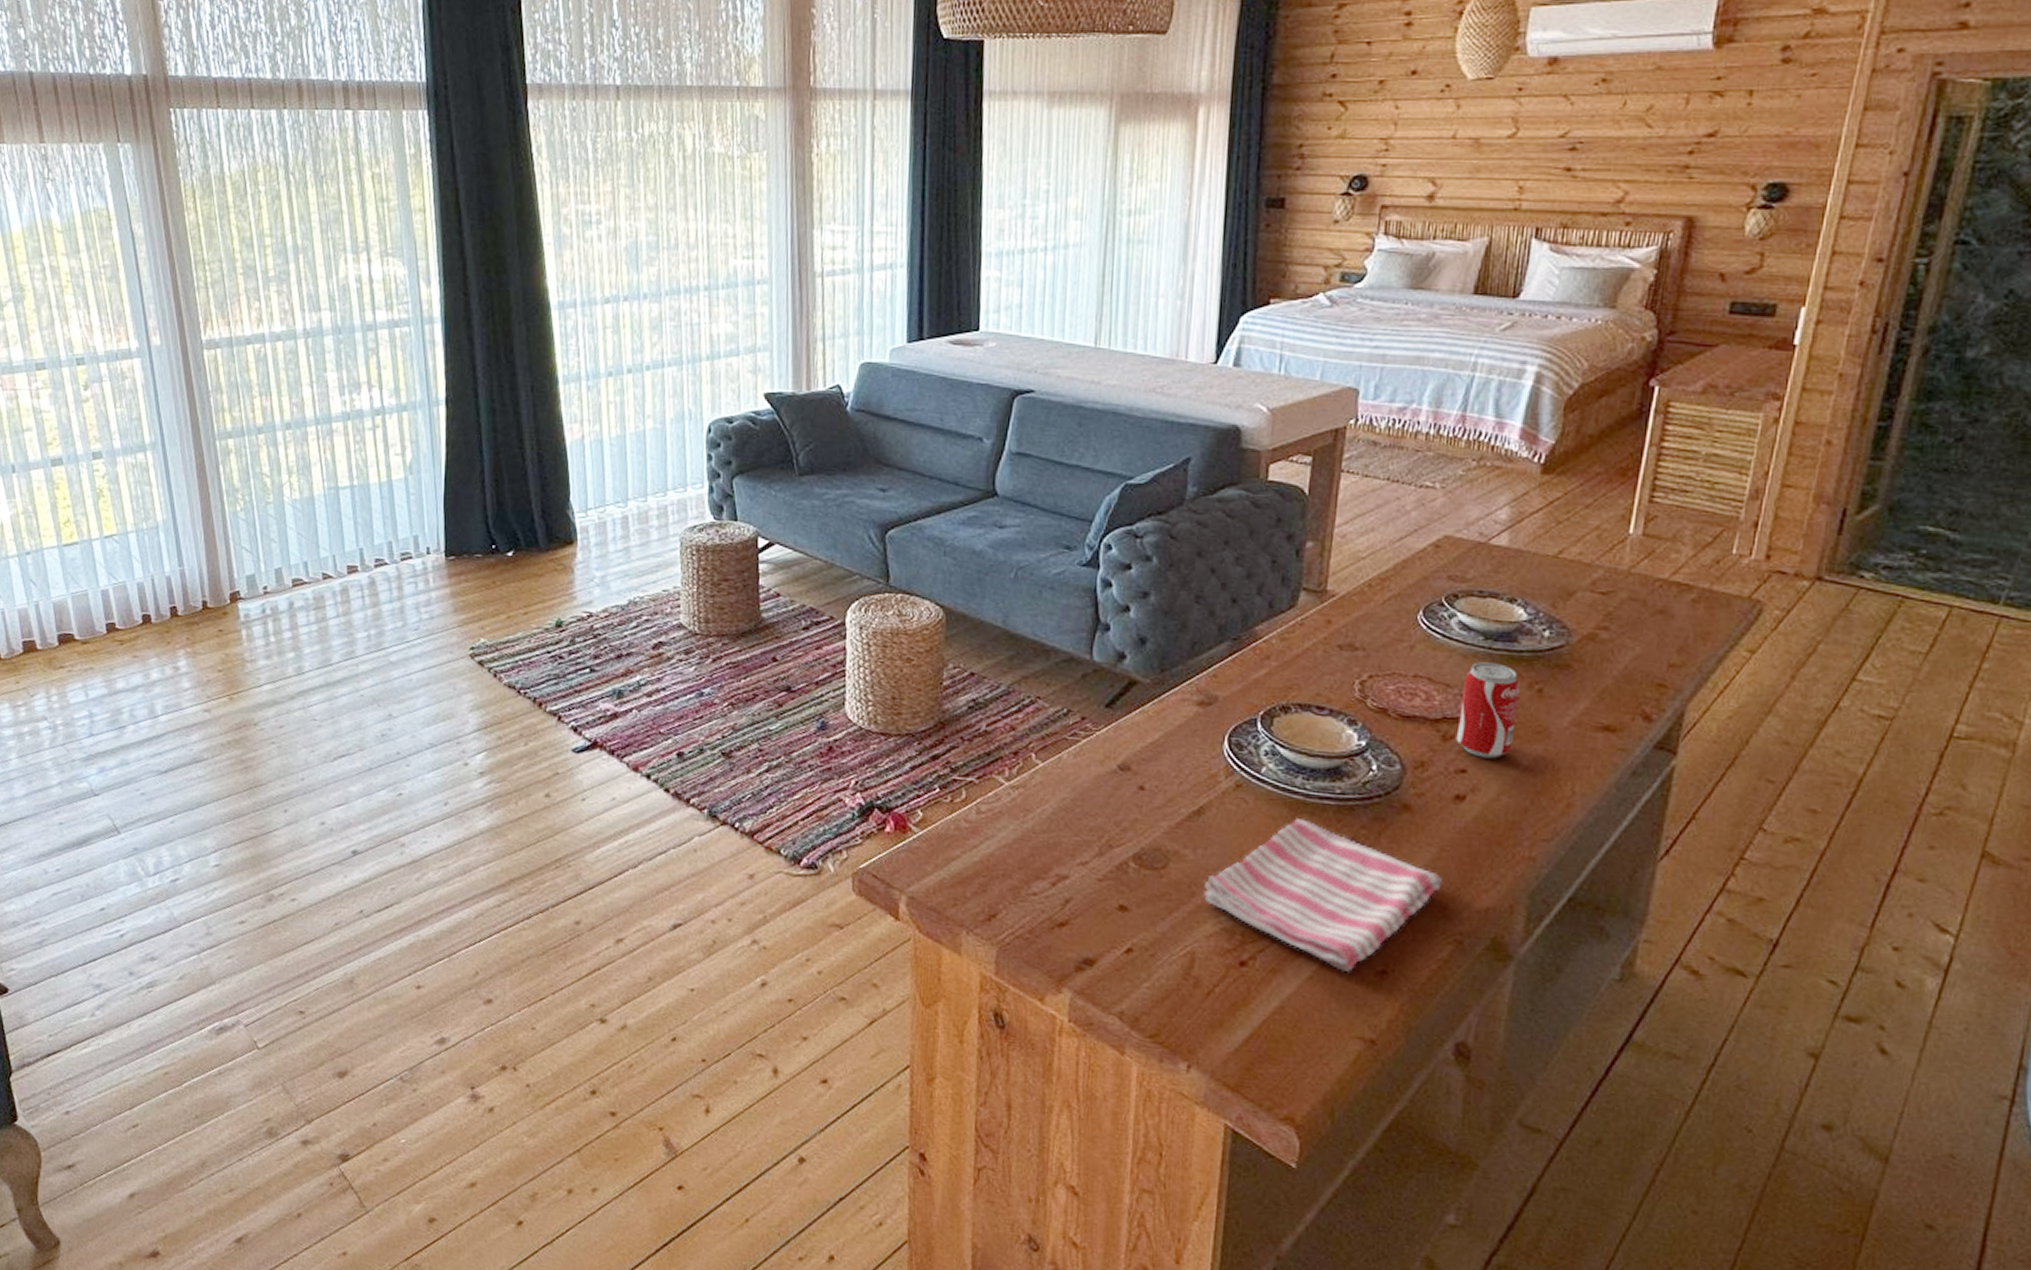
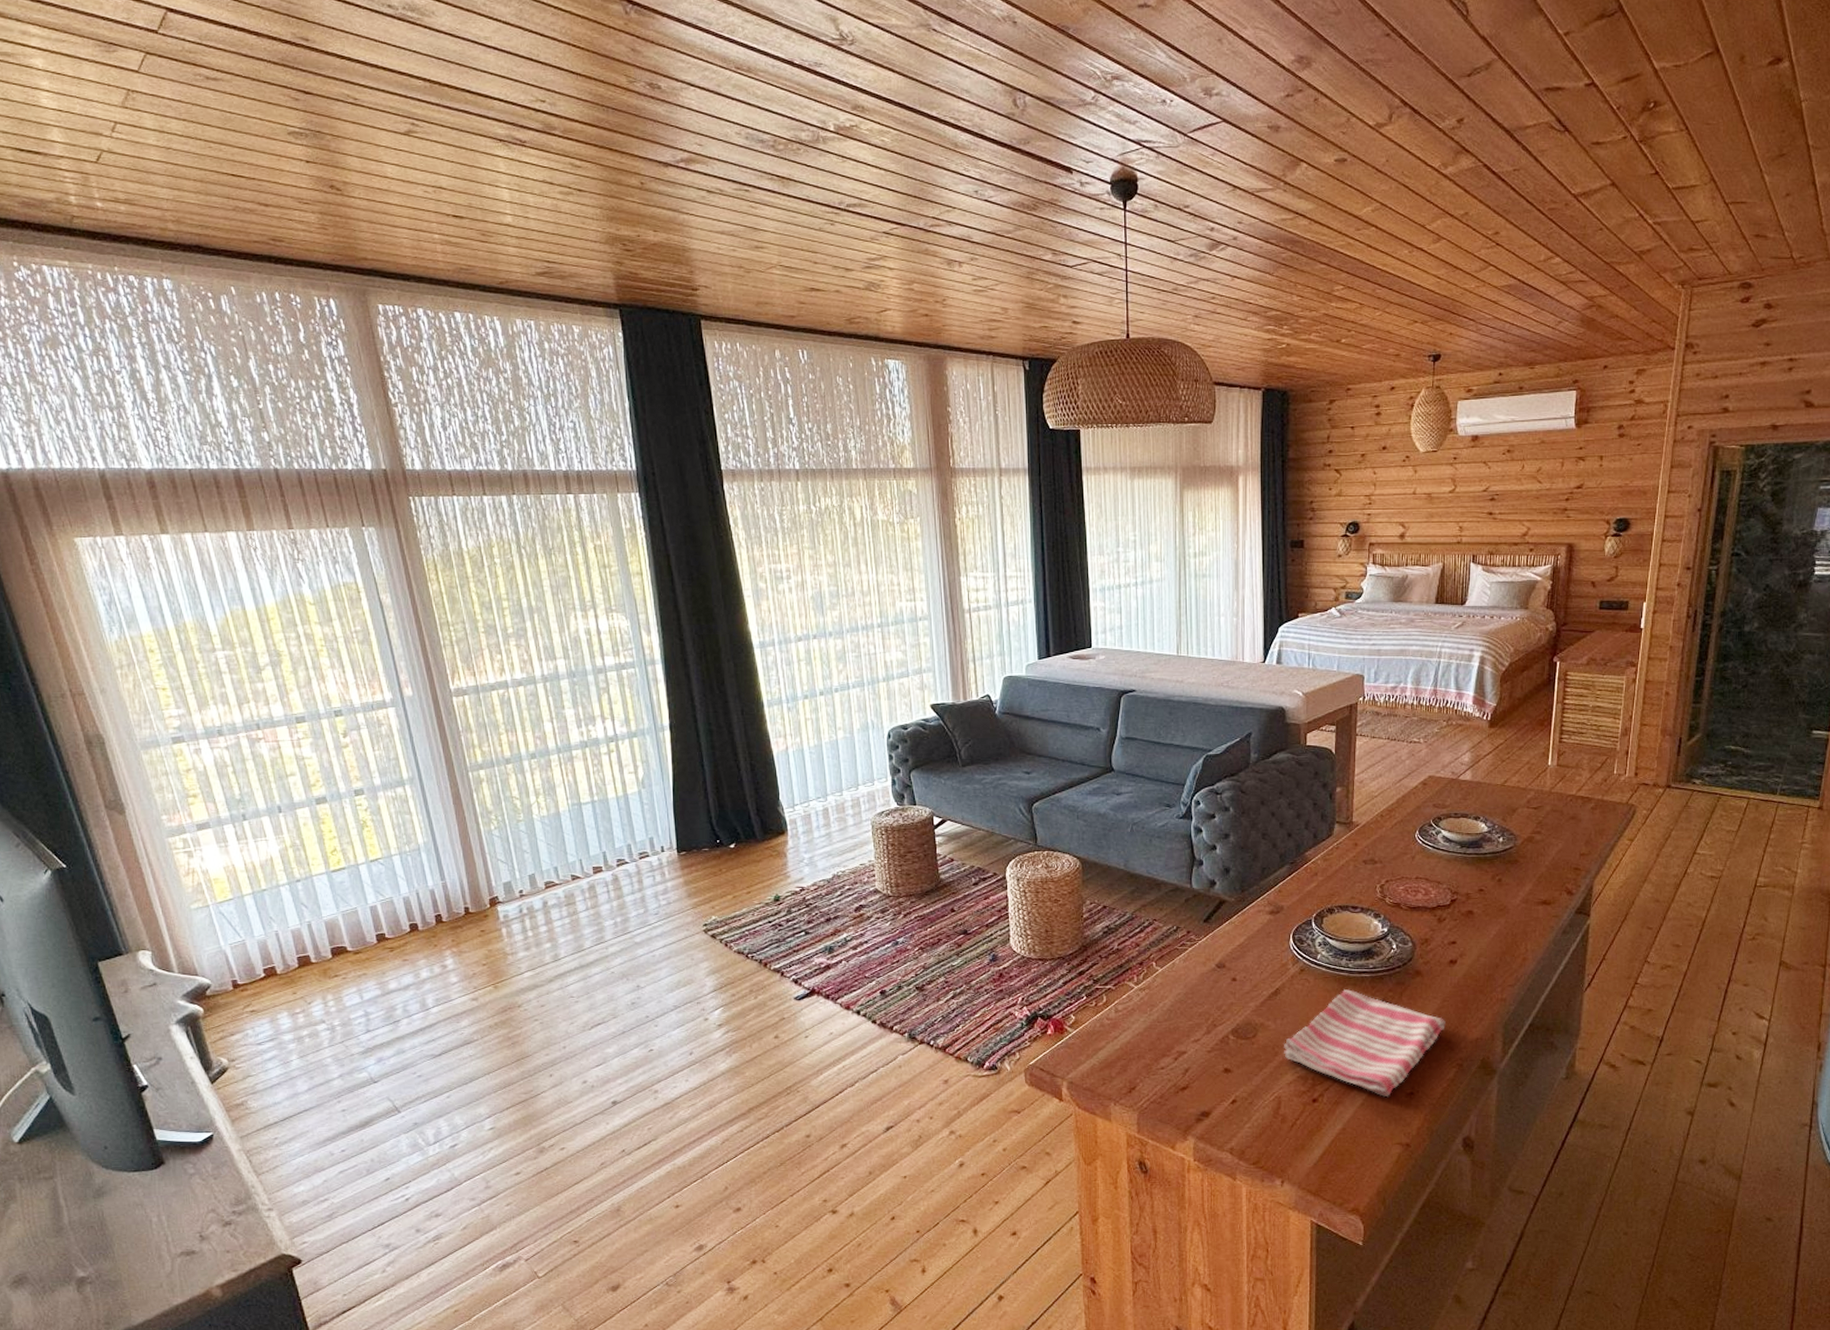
beverage can: present [1456,662,1521,759] -> none [1447,864,1487,932]

